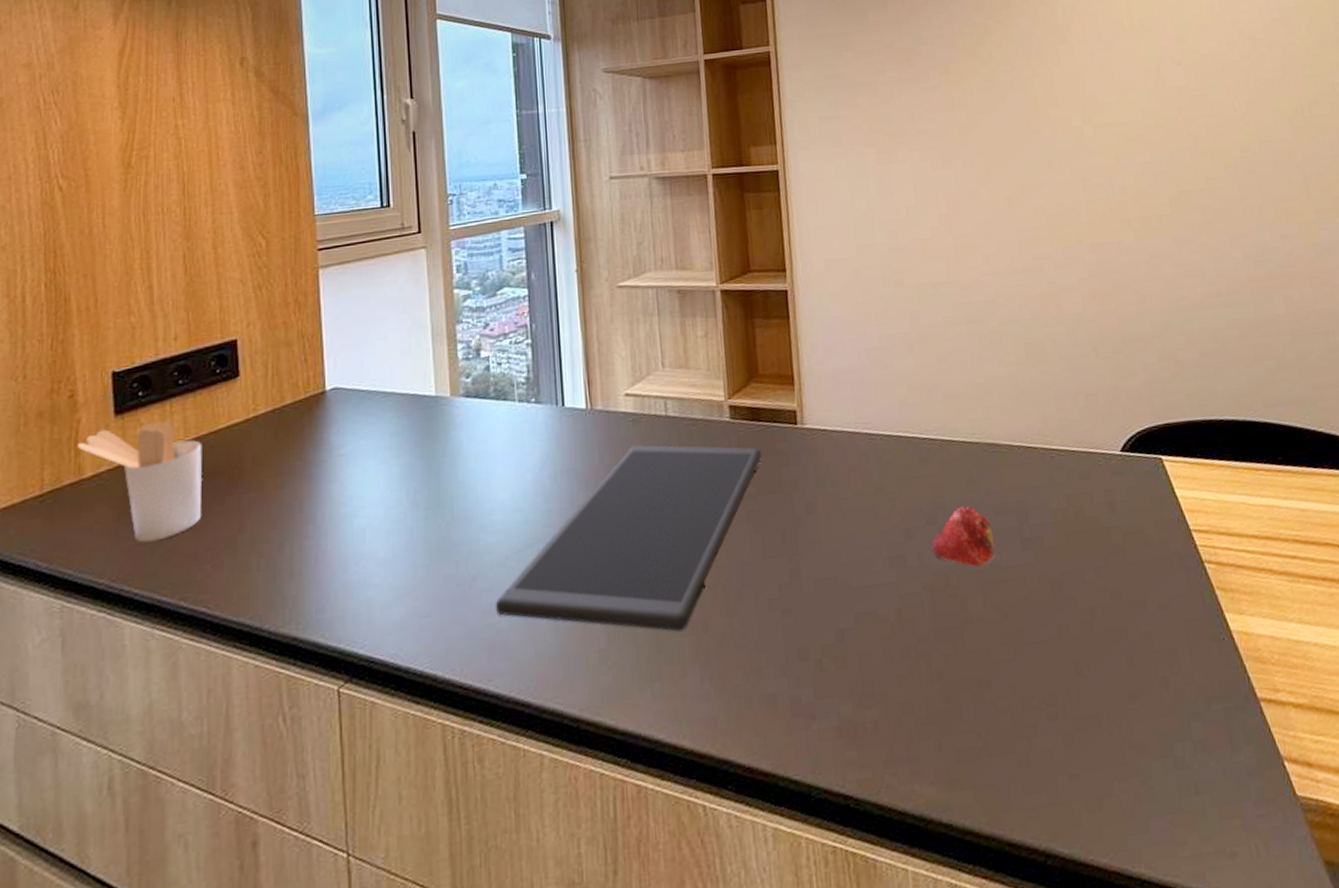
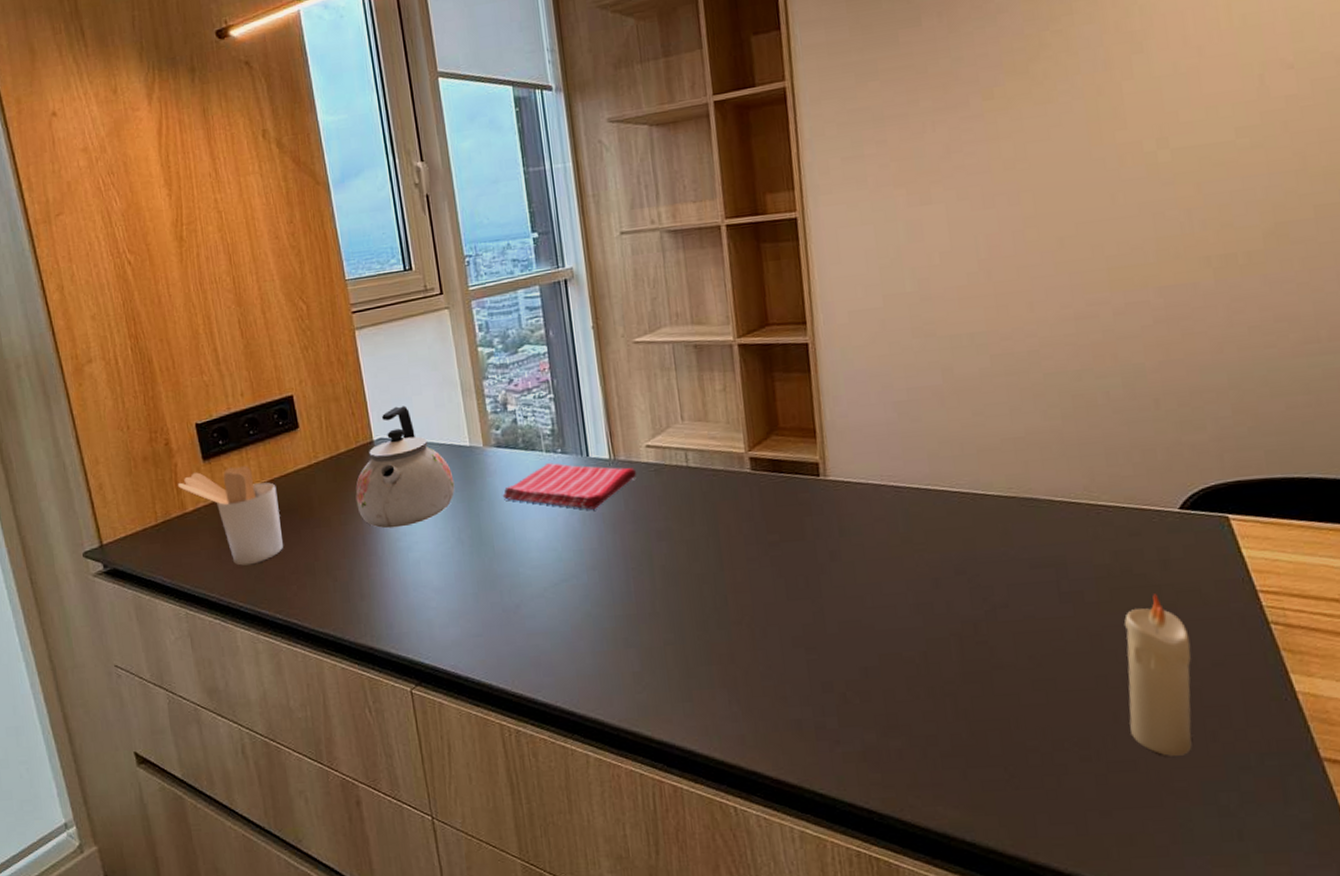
kettle: none [297,351,414,492] -> present [355,405,455,529]
dish towel: none [467,413,614,465] -> present [502,463,637,510]
cutting board: present [495,444,762,632] -> none [537,492,784,661]
fruit: present [931,506,995,567] -> none [960,558,1029,617]
candle: none [1080,537,1147,708] -> present [1124,594,1192,756]

